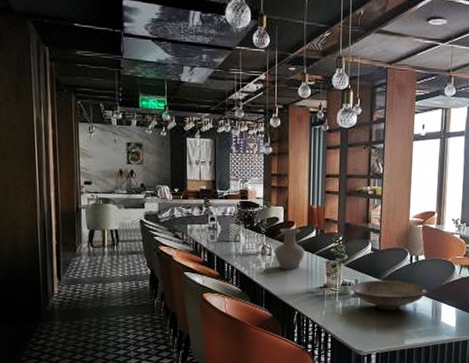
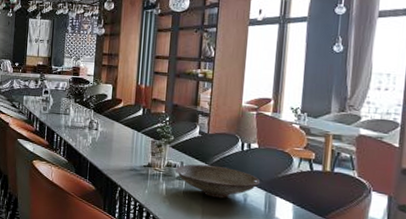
vase: present [275,228,305,269] -> none [101,105,131,146]

